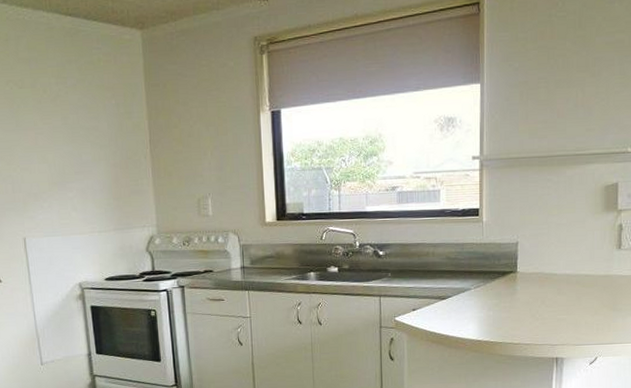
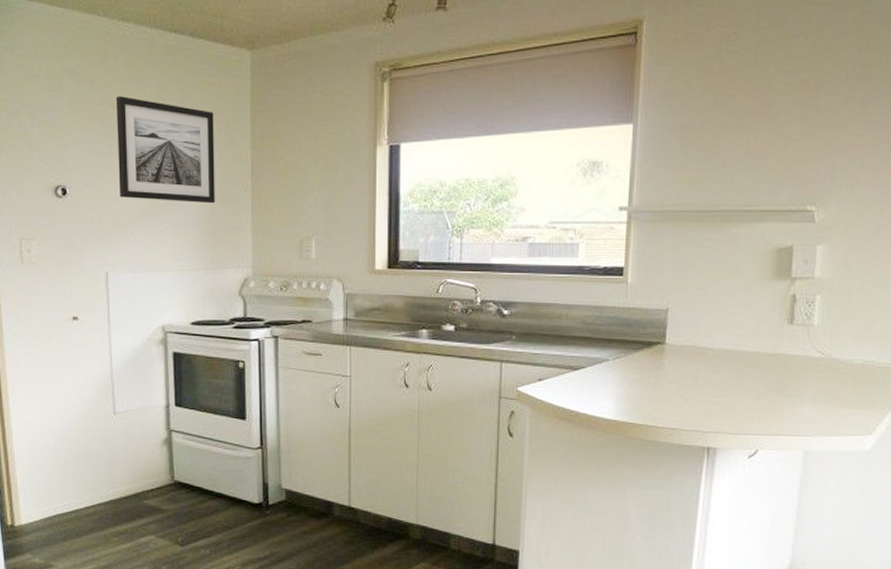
wall art: none [20,76,119,171] -> present [115,96,215,204]

